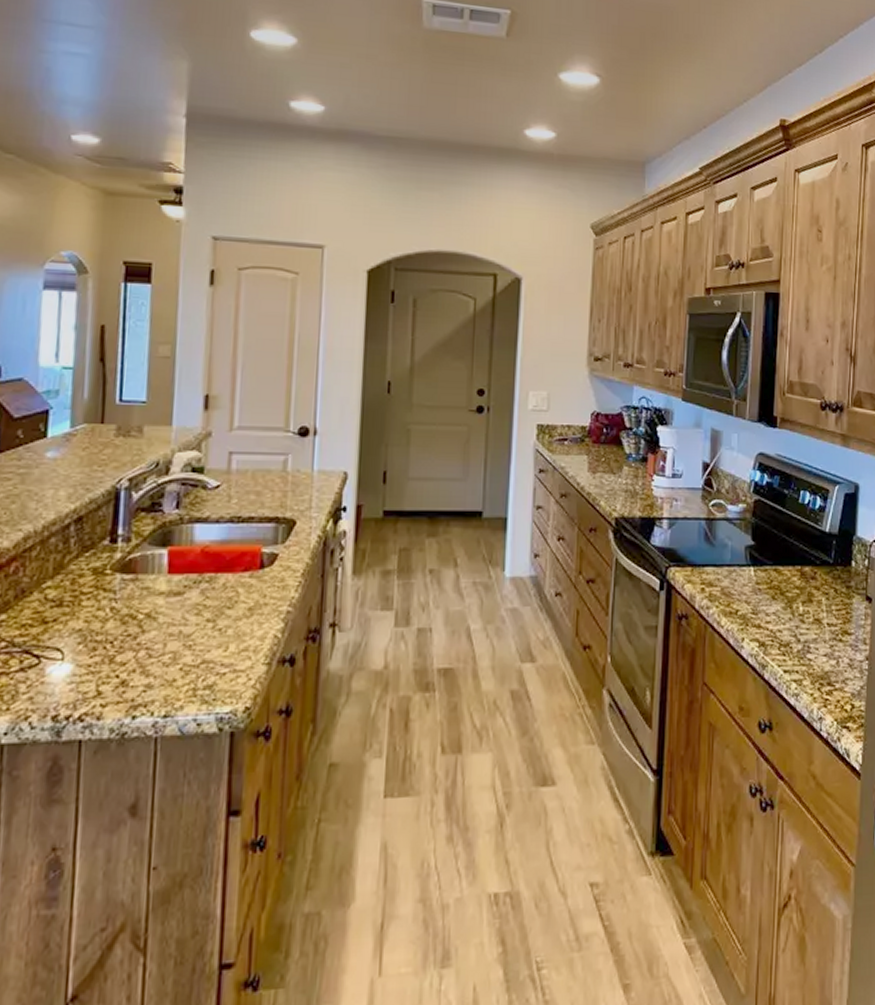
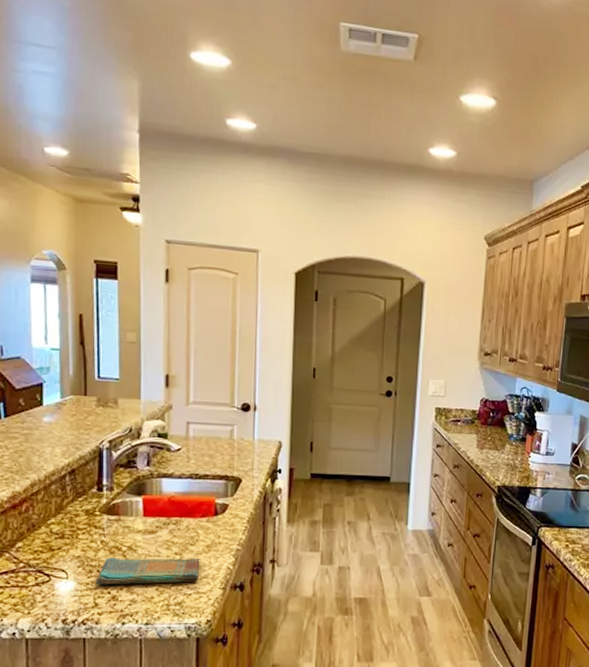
dish towel: none [101,626,239,667] -> present [96,558,200,585]

